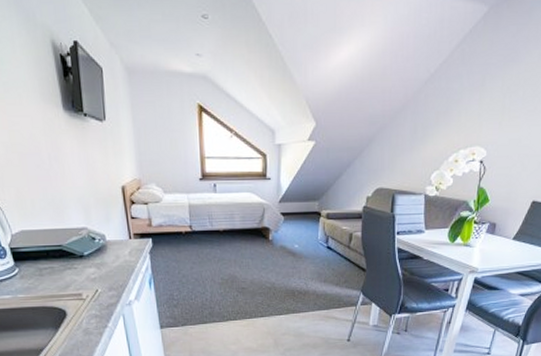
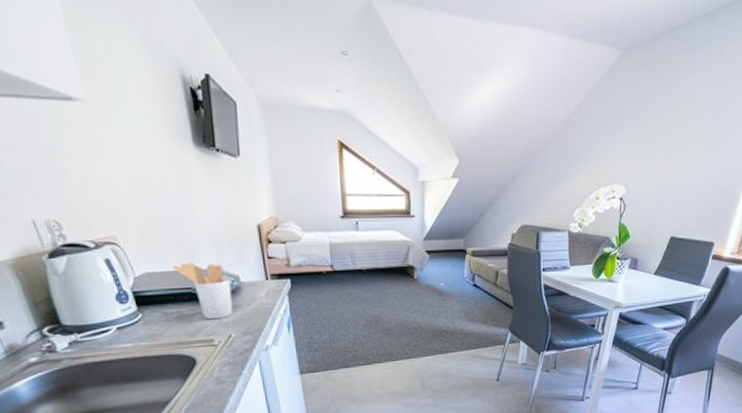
utensil holder: none [45,220,100,275] -> present [172,261,234,320]

